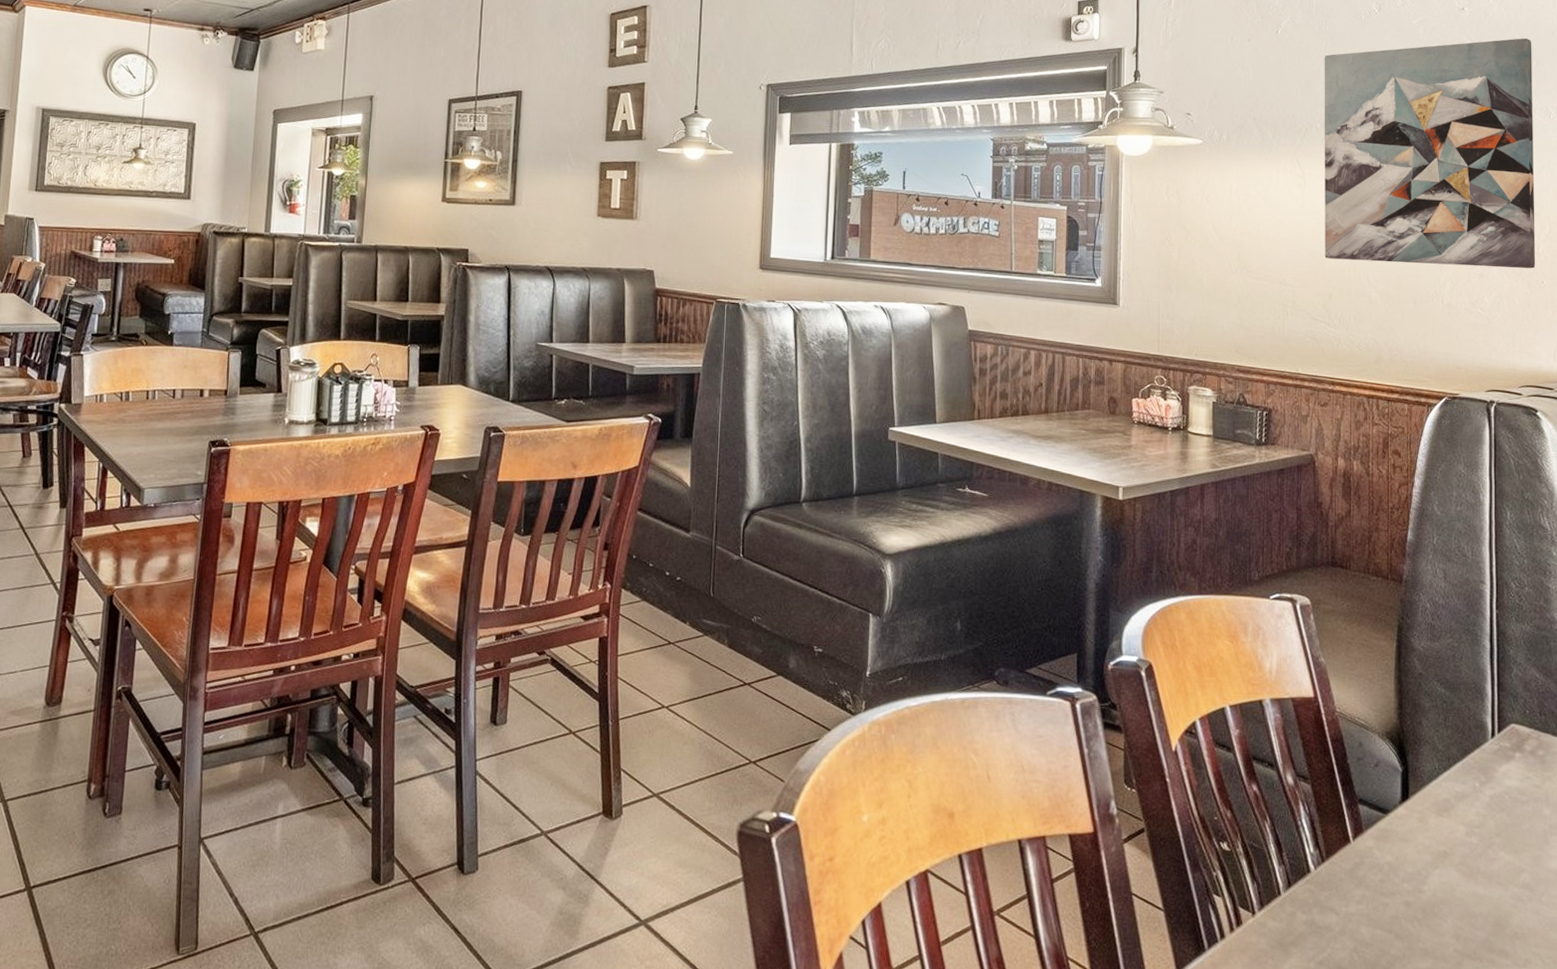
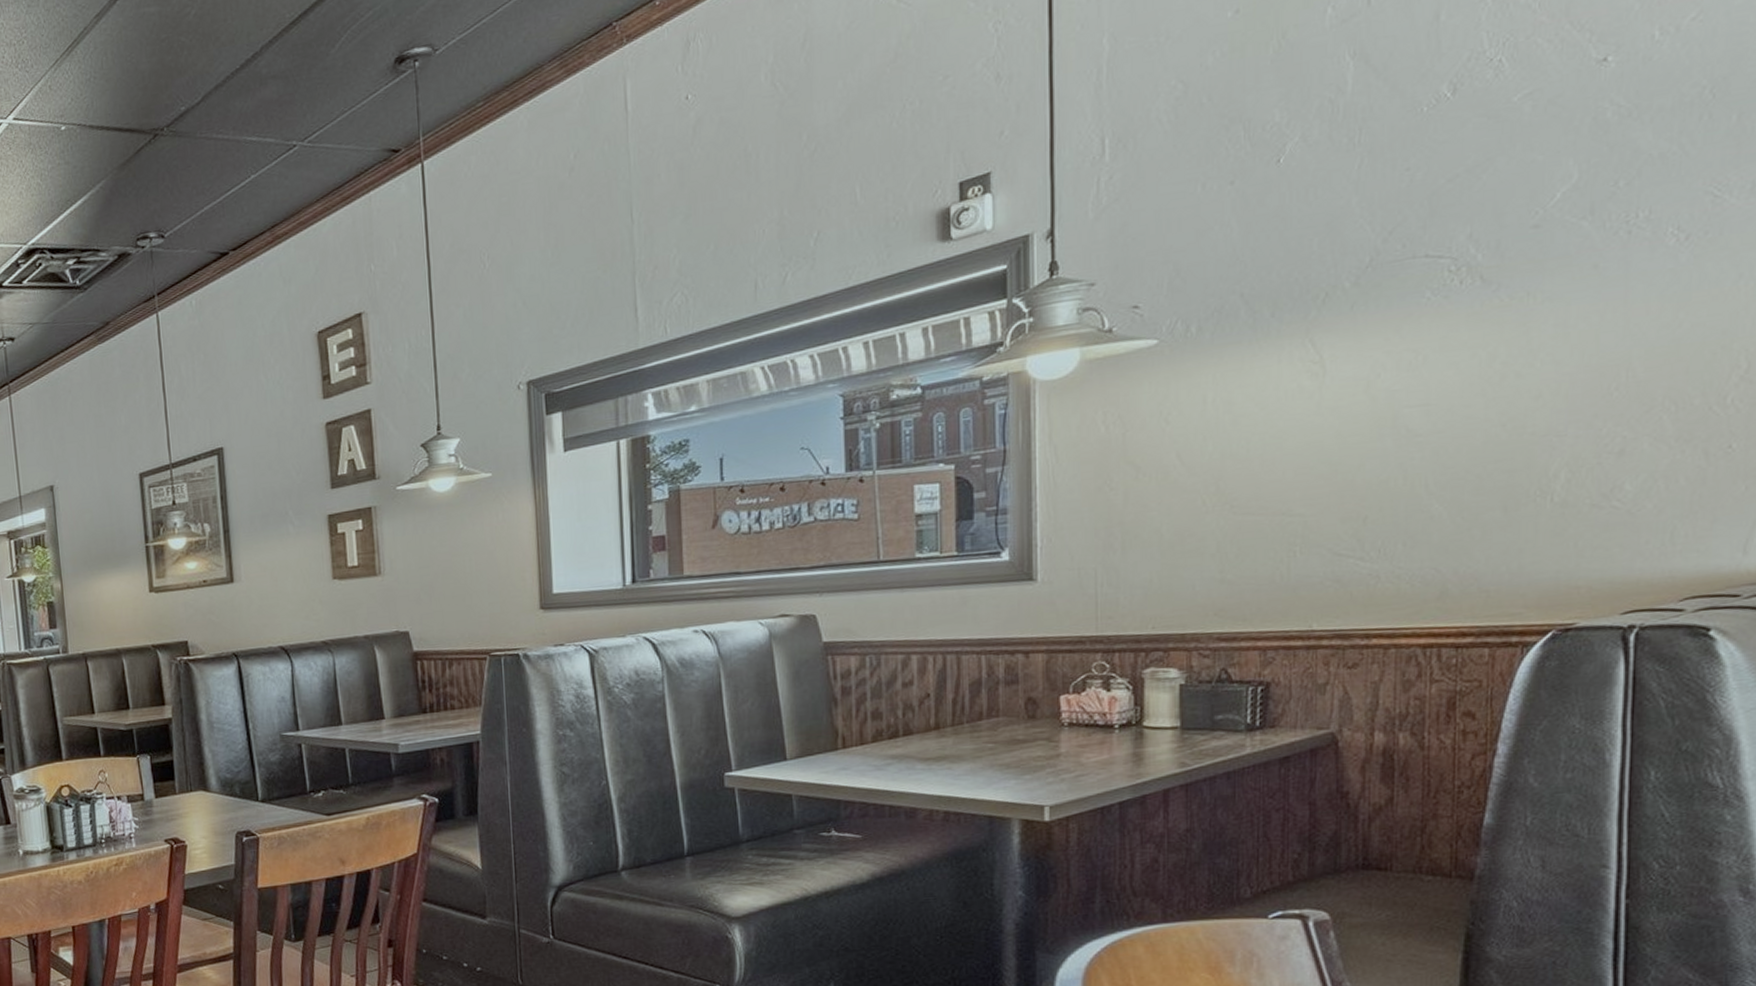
wall art: present [1324,38,1536,269] -> none [1355,81,1731,470]

